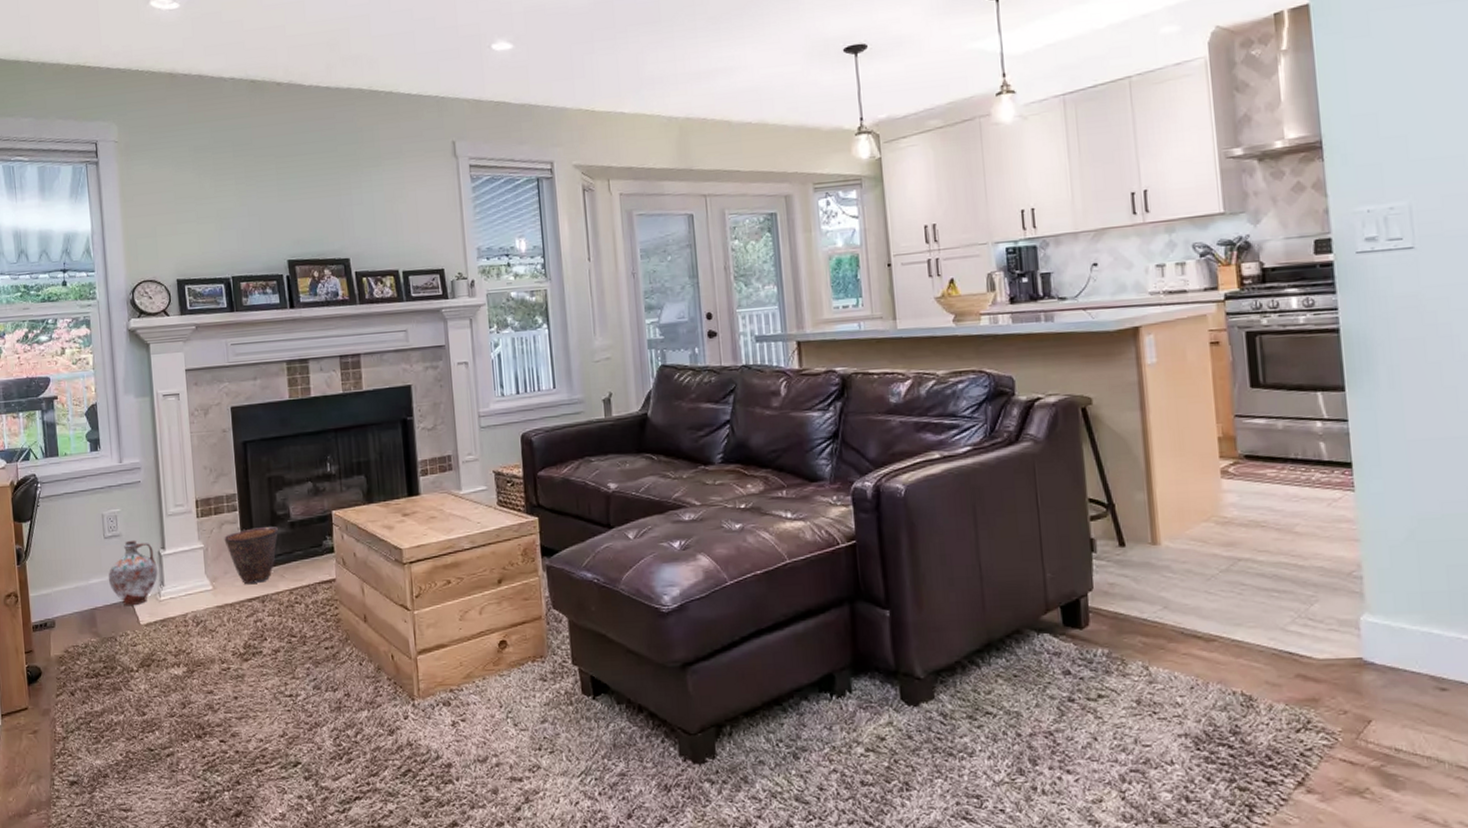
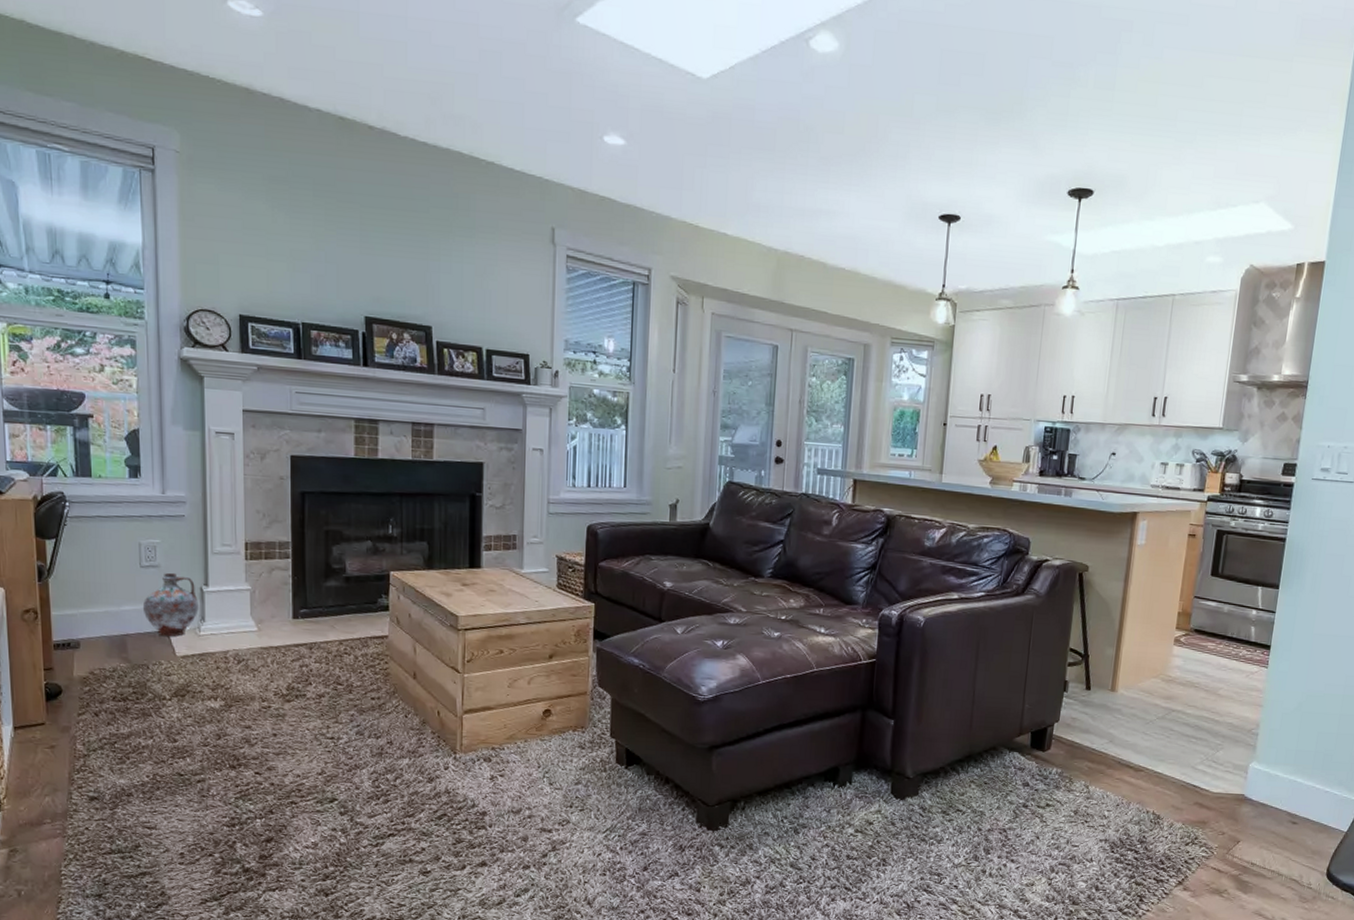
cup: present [224,527,278,584] -> none [273,577,332,630]

